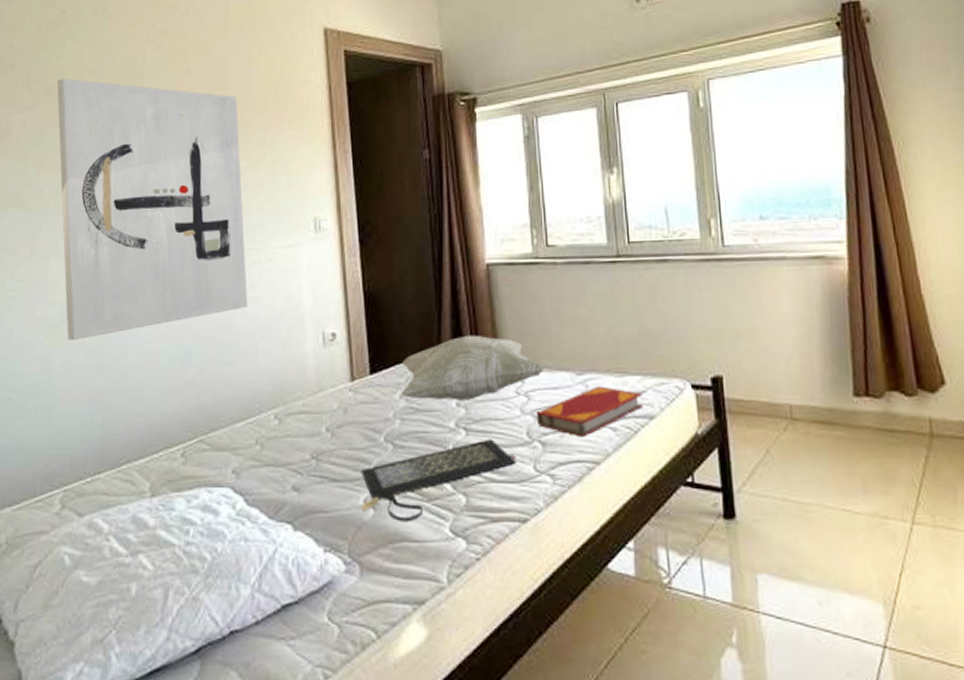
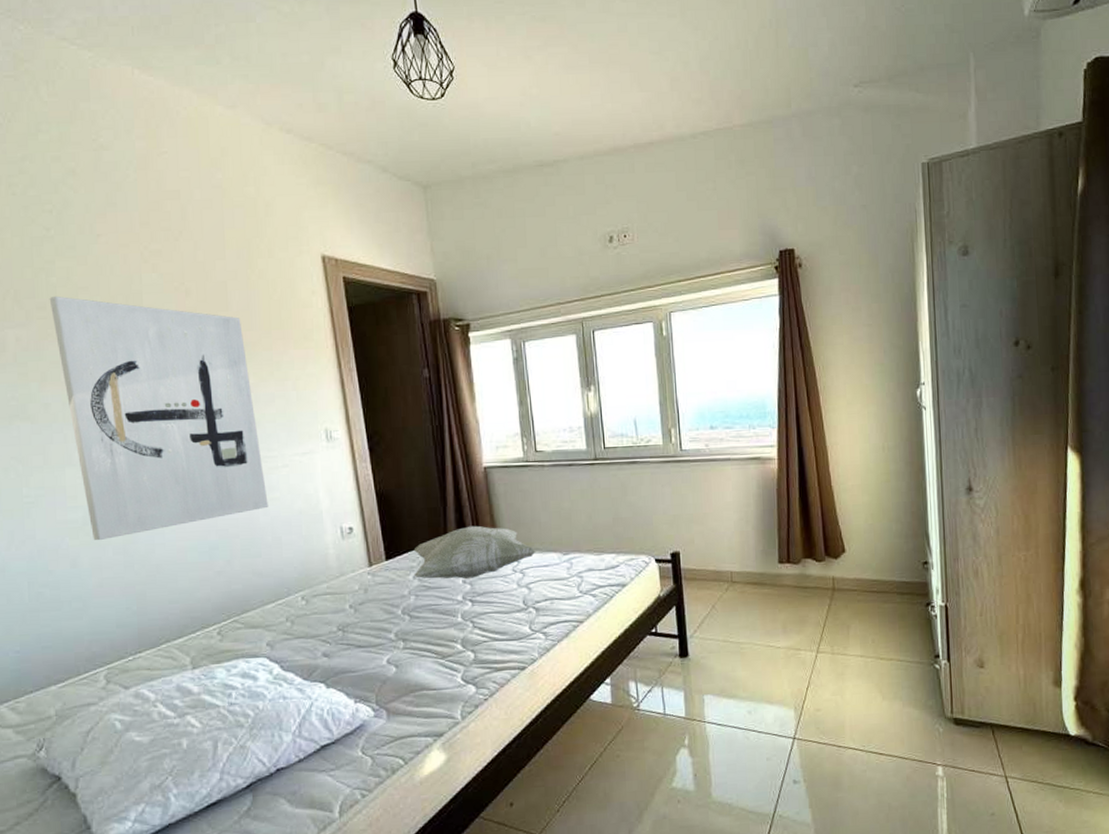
clutch bag: present [361,439,517,523] -> none [383,607,516,676]
hardback book: present [536,386,644,437] -> none [530,562,618,603]

